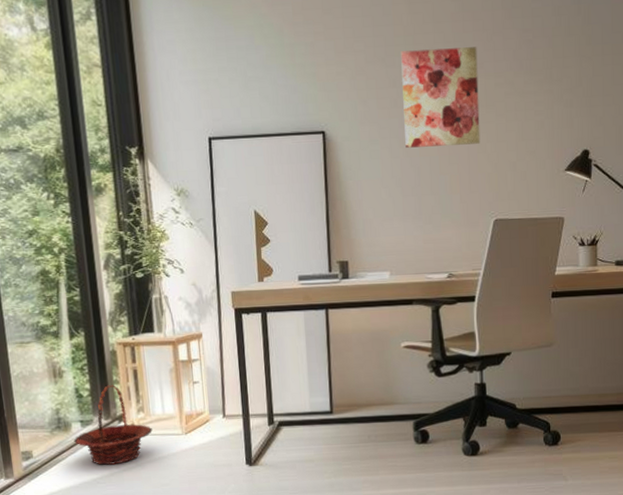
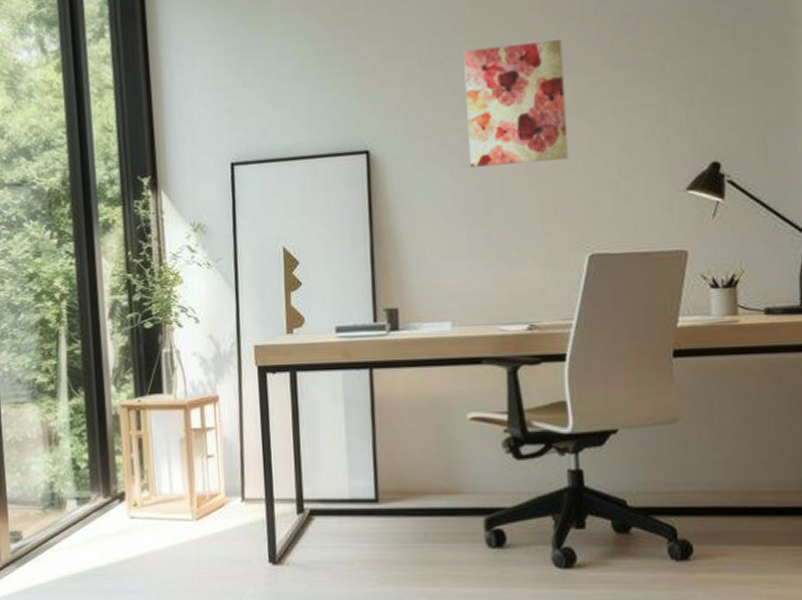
basket: present [73,385,152,465] -> none [67,456,158,553]

